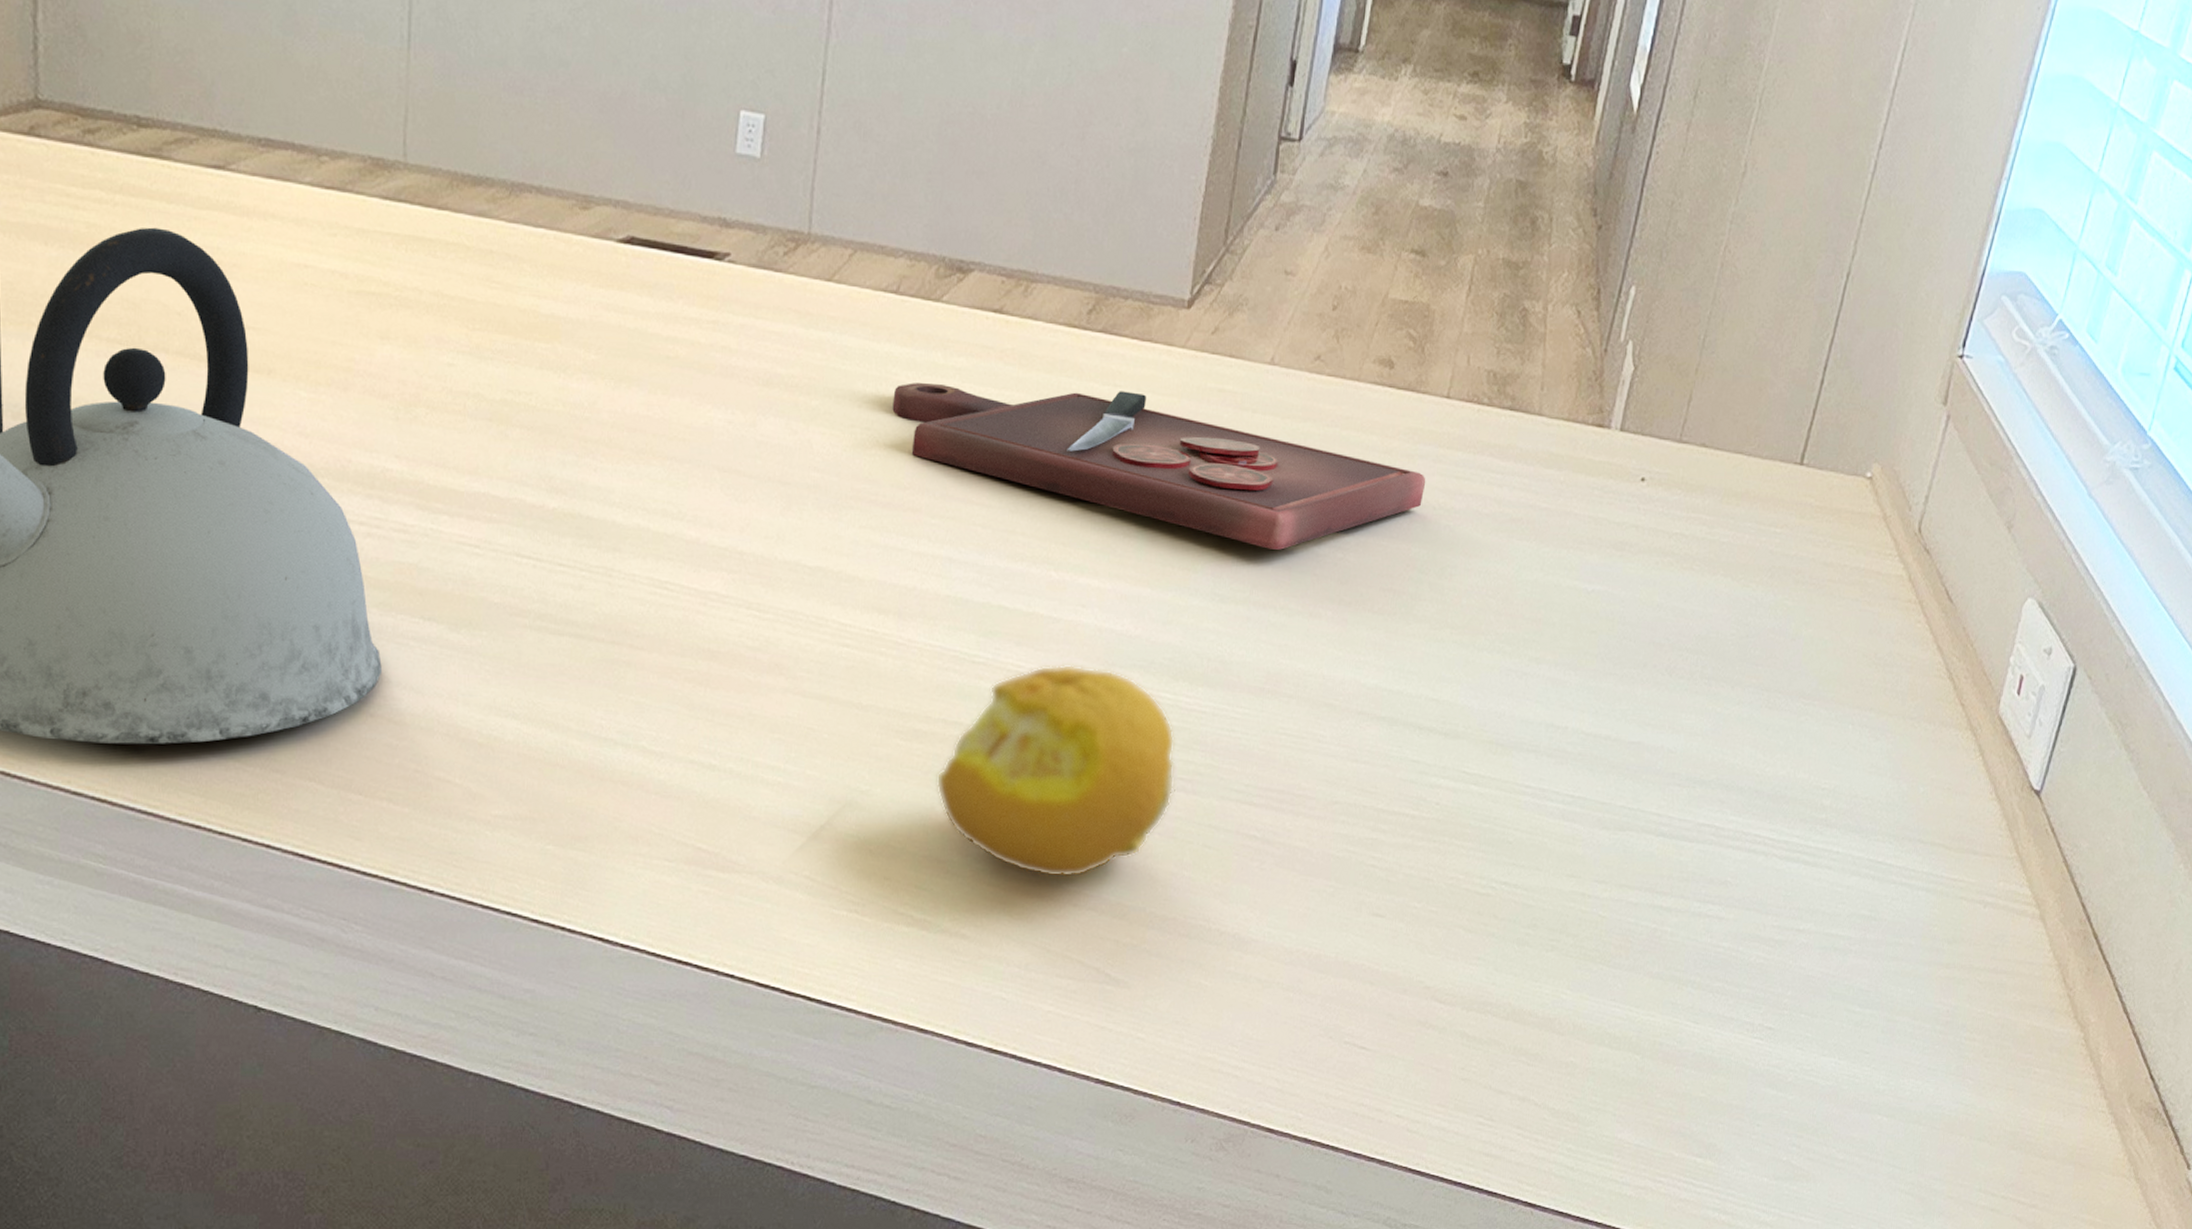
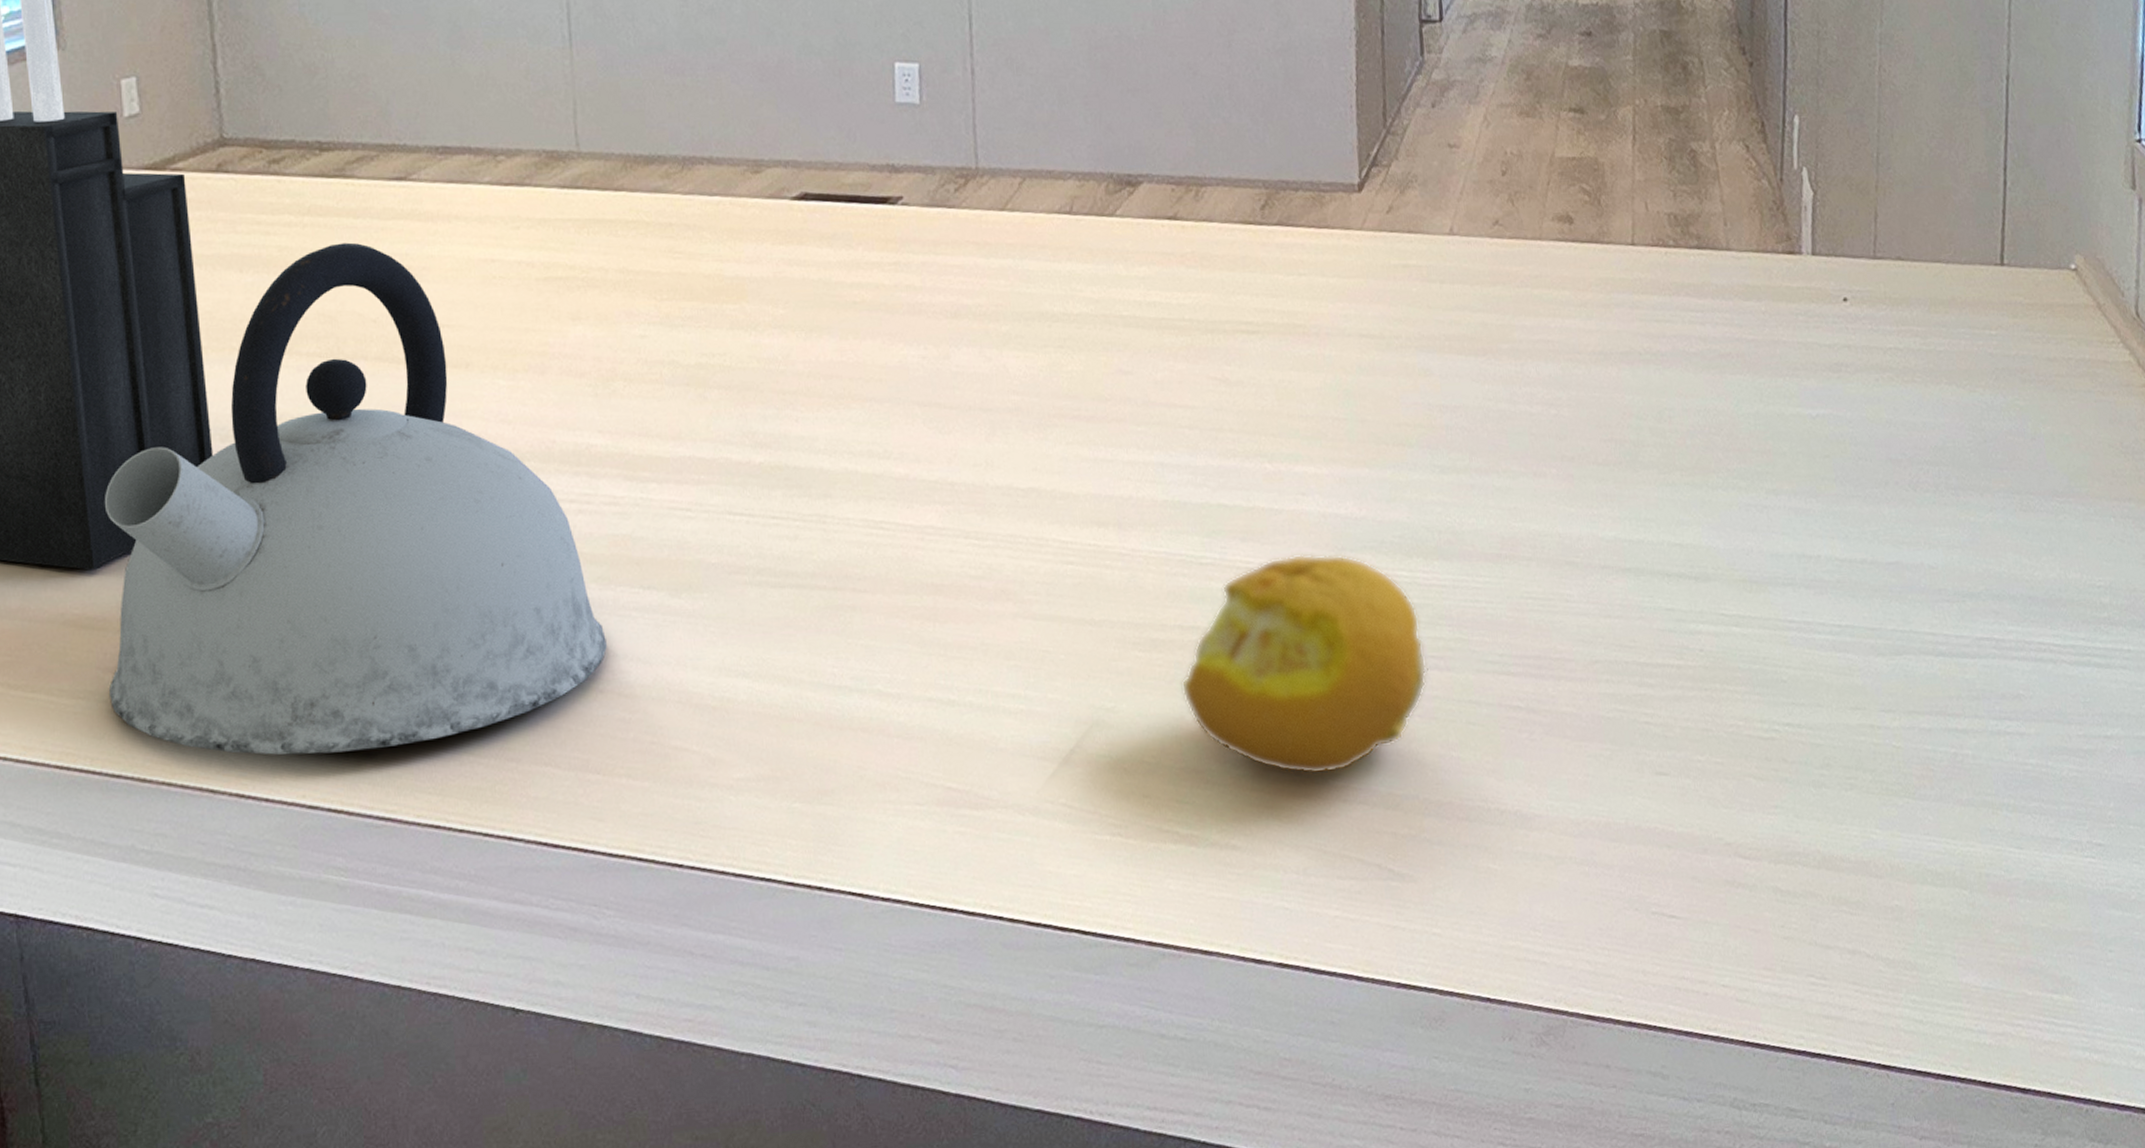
cutting board: present [892,383,1426,550] -> none [1081,278,1627,415]

